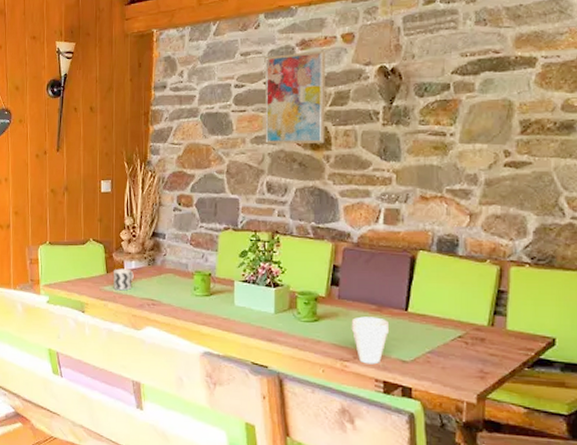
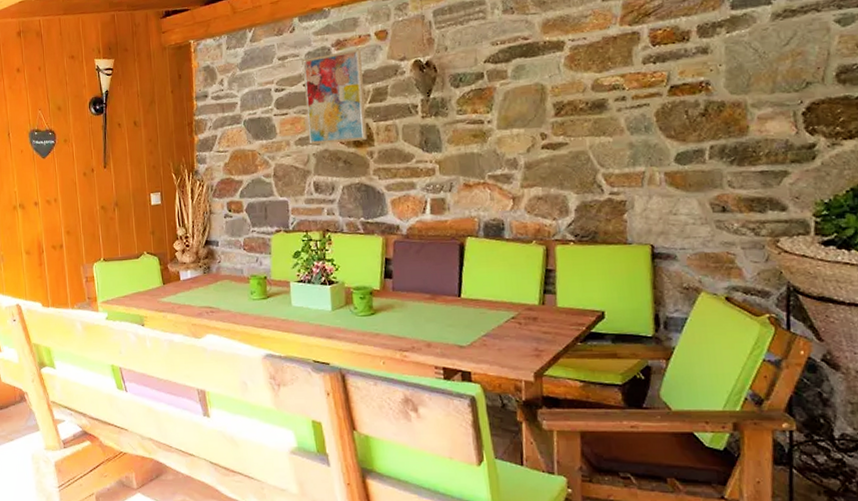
cup: present [112,268,134,291] -> none [169,278,190,301]
cup: present [351,316,390,365] -> none [407,305,445,352]

